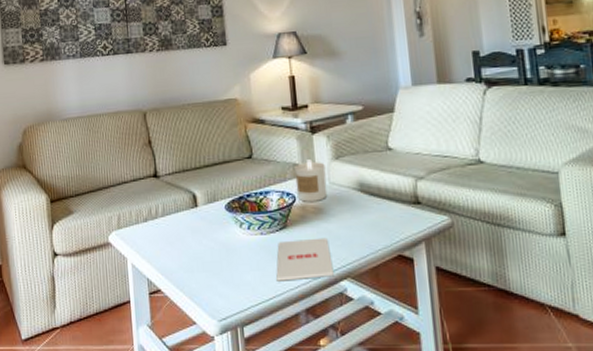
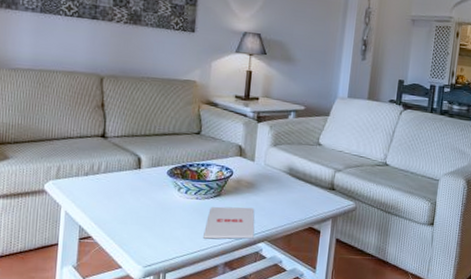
candle: present [294,159,328,202] -> none [234,143,264,178]

